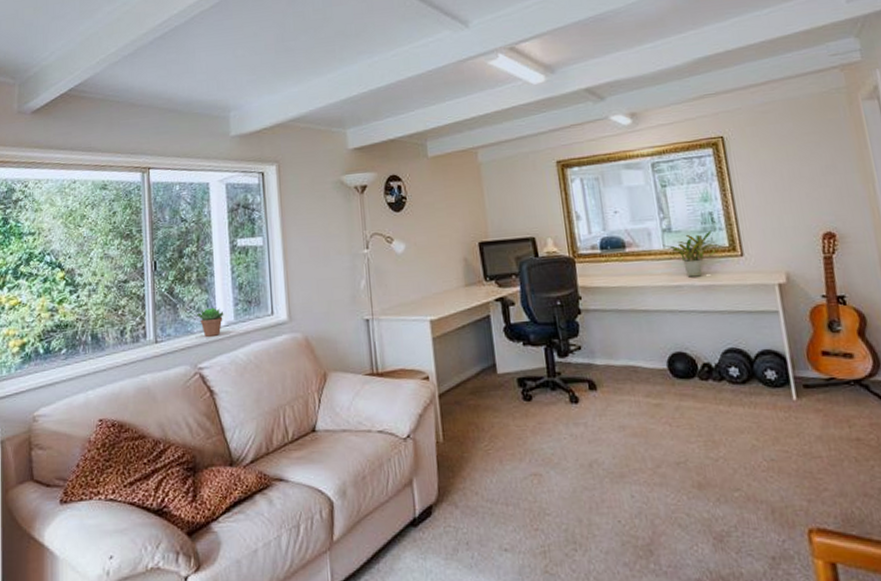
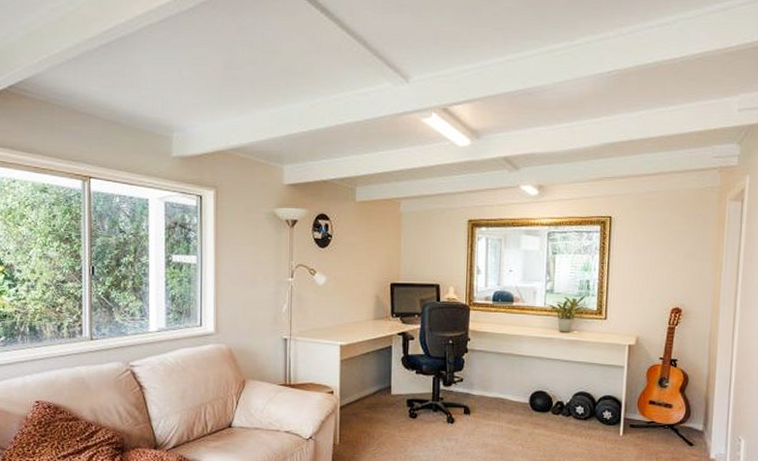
succulent plant: present [197,307,224,337] -> none [131,314,156,339]

